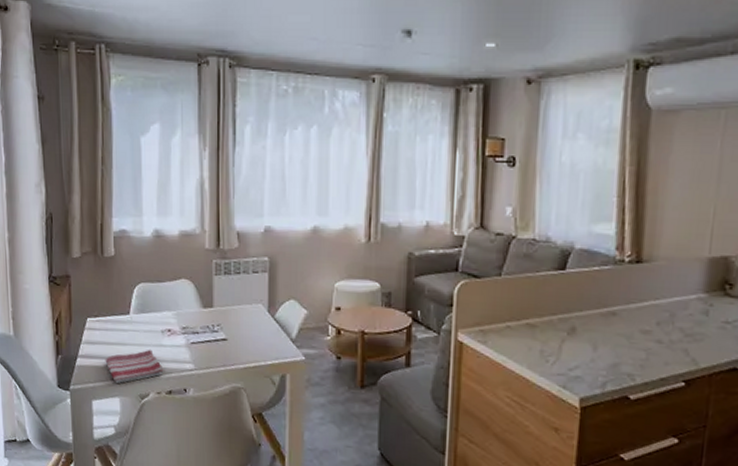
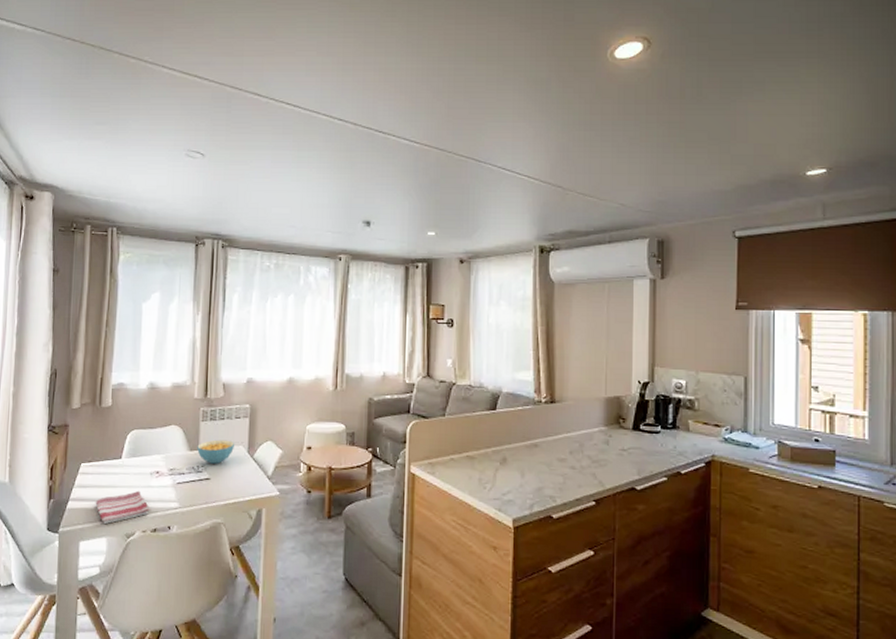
cereal bowl: none [211,296,254,323] -> present [197,439,235,464]

